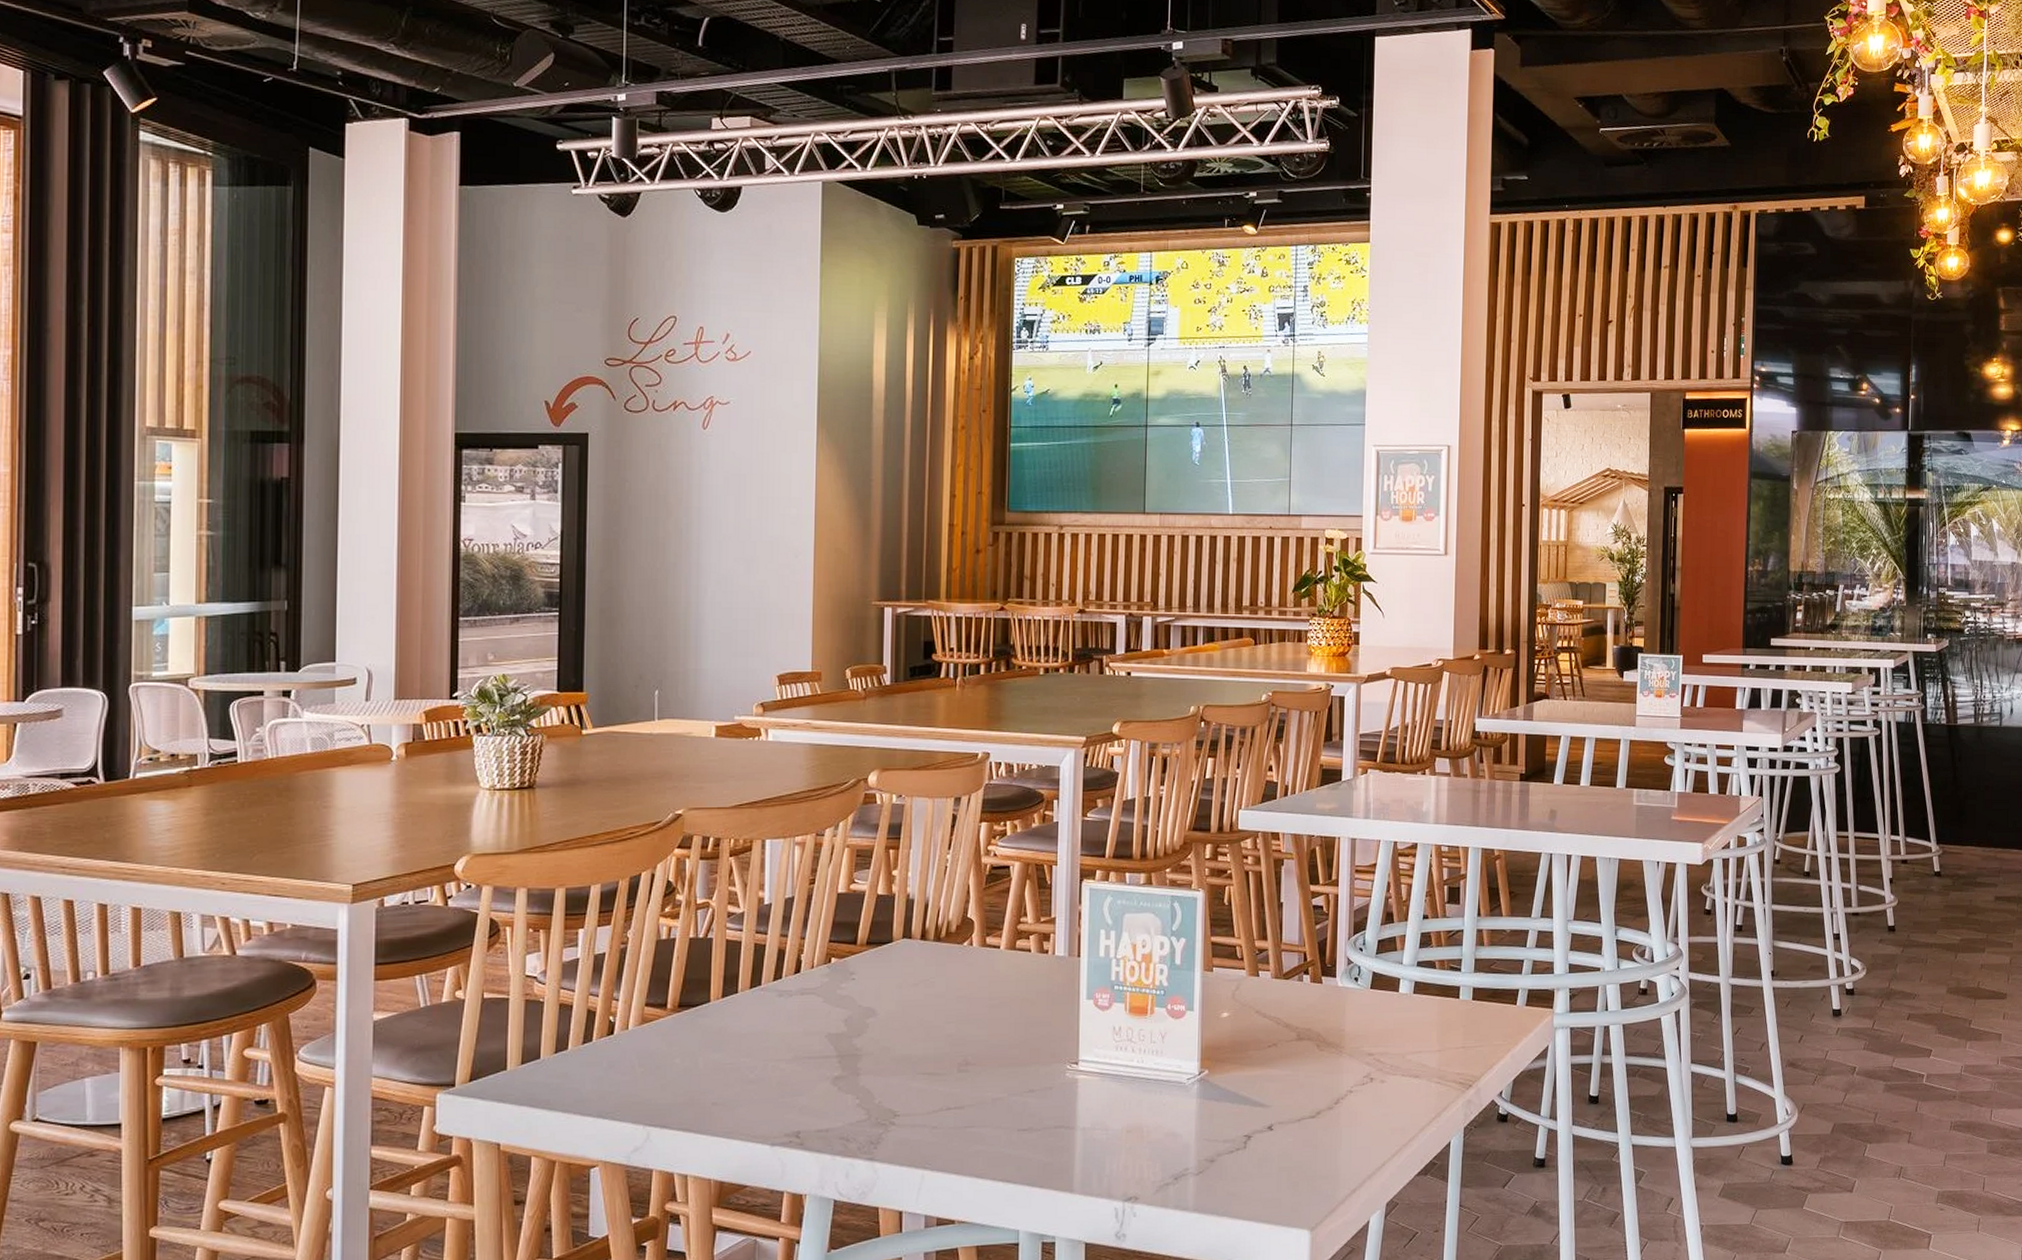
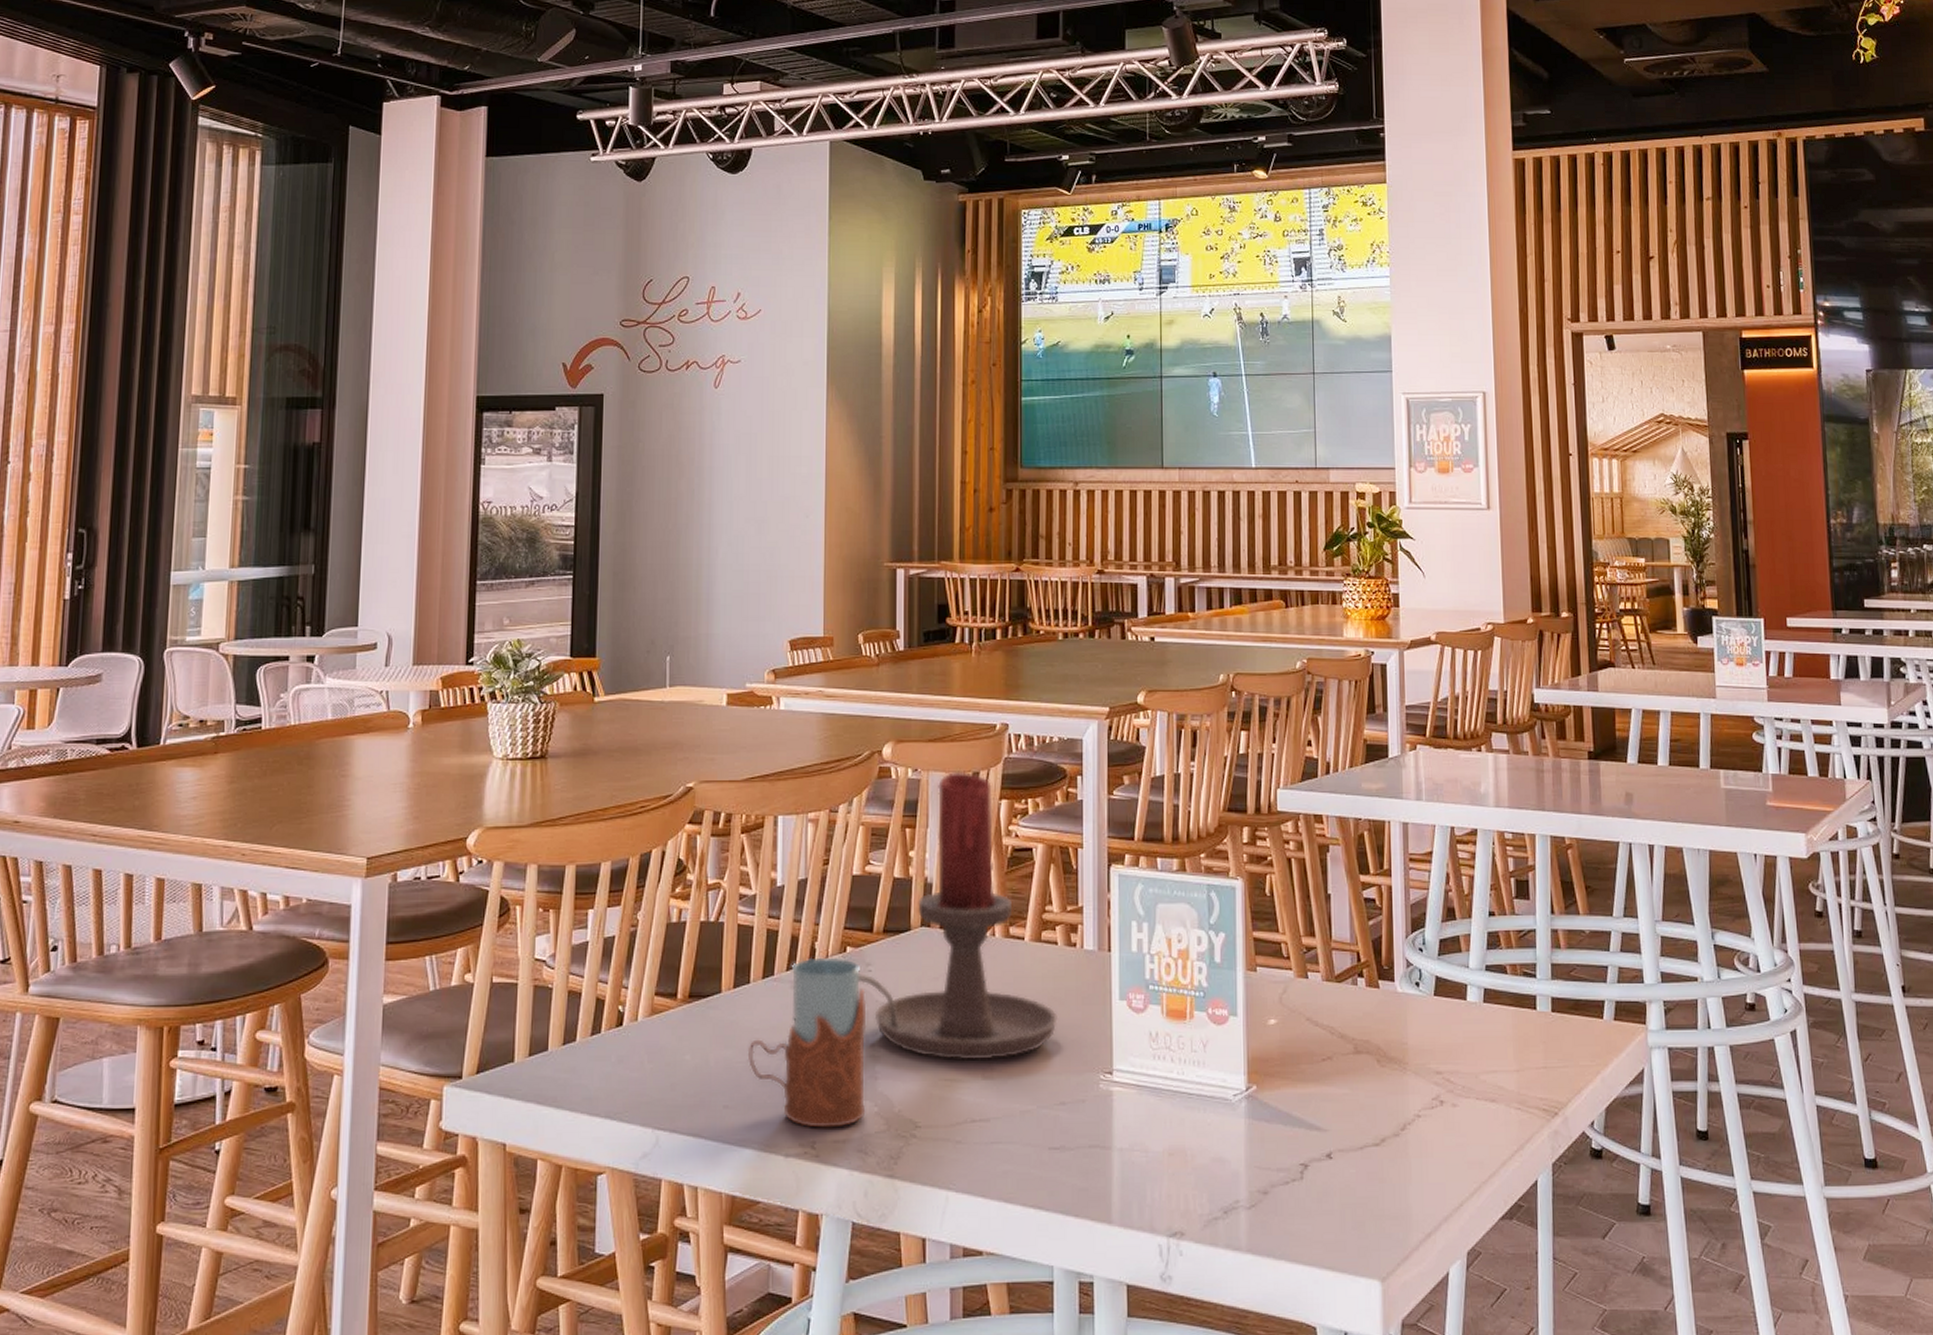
drinking glass: none [736,967,850,1120] -> present [748,957,867,1128]
candle holder: none [842,796,1030,1057] -> present [858,771,1059,1061]

